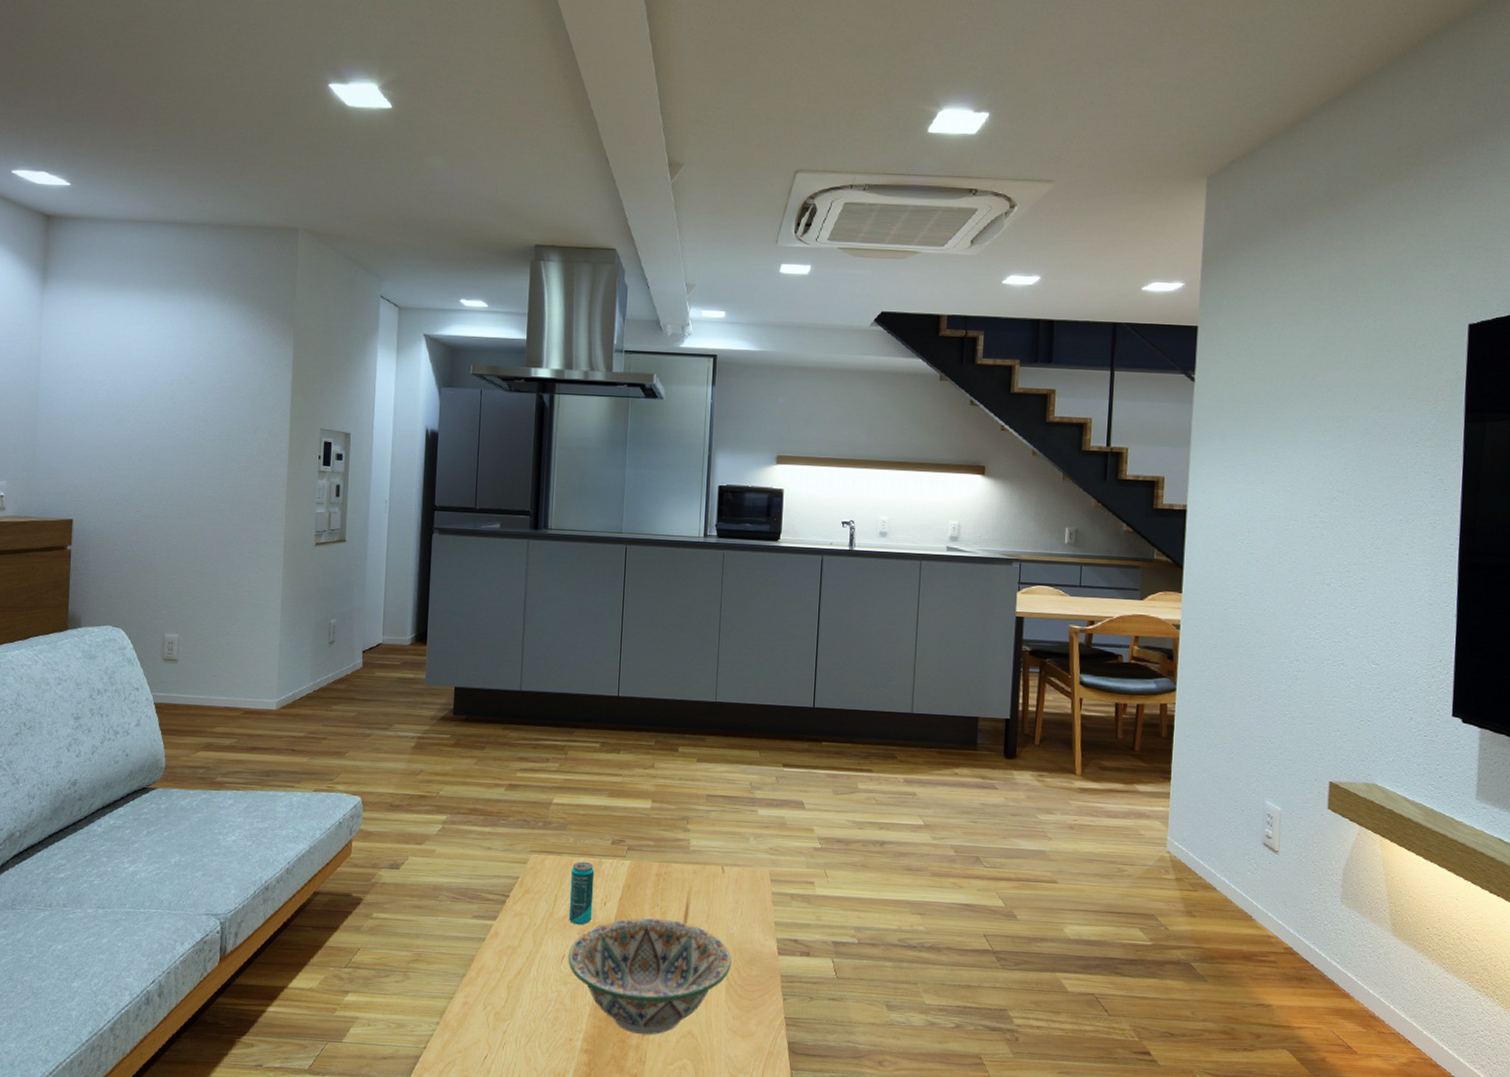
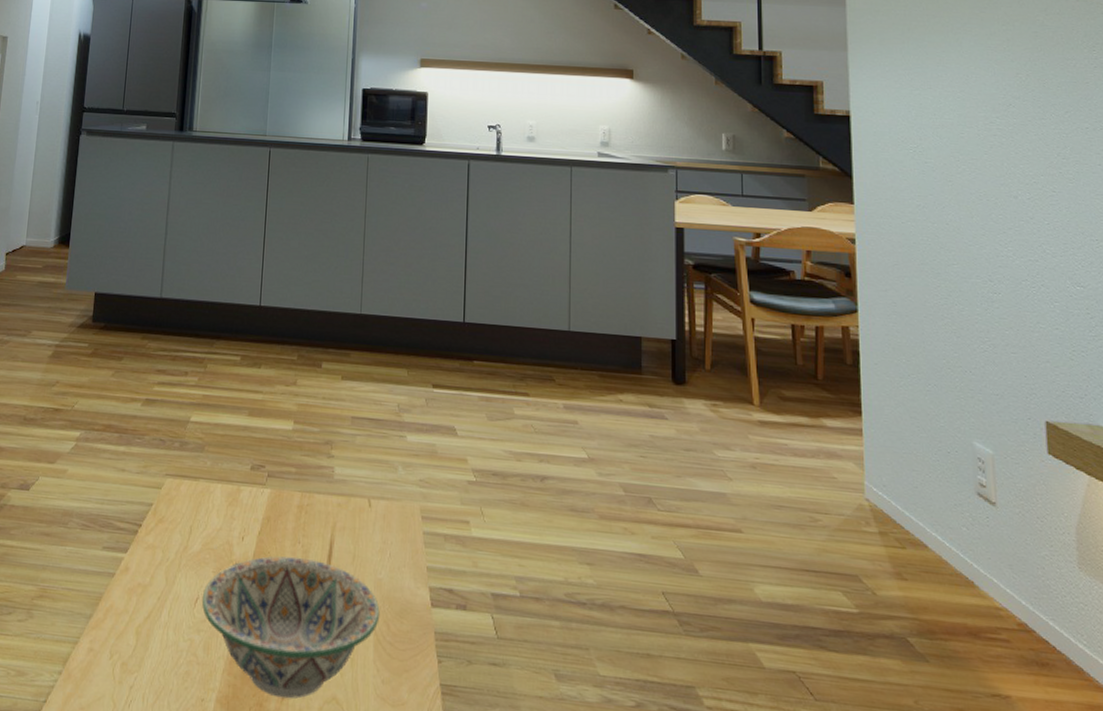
beverage can: present [568,861,595,925] -> none [203,488,233,563]

